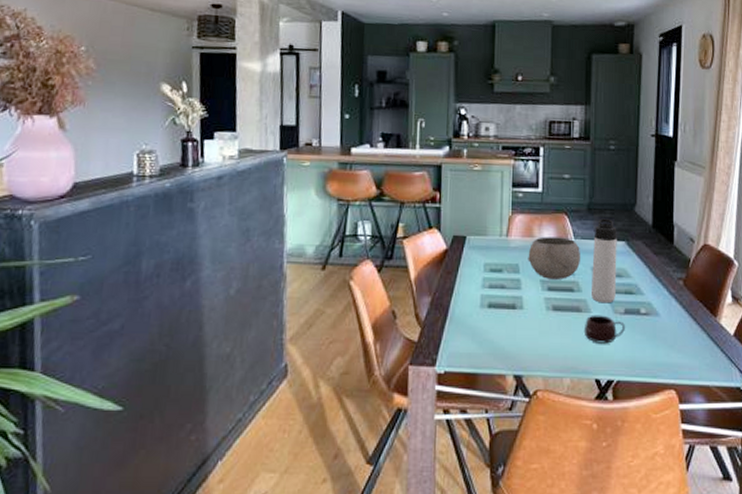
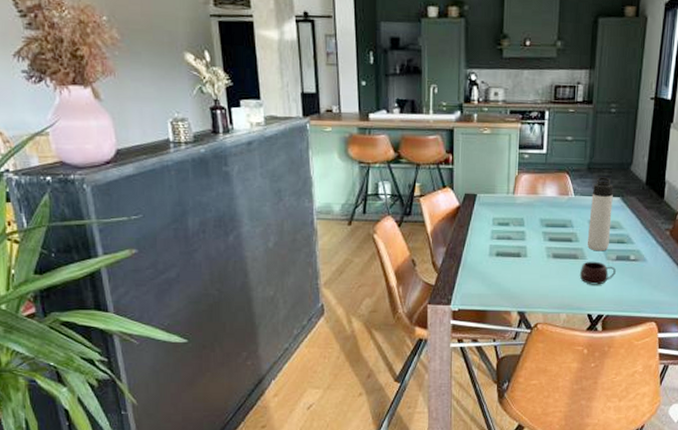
bowl: present [528,236,581,279] -> none [532,194,580,231]

